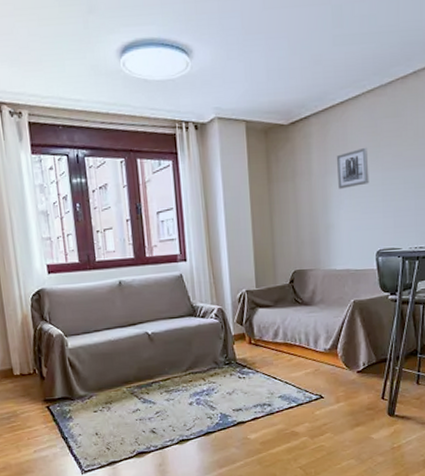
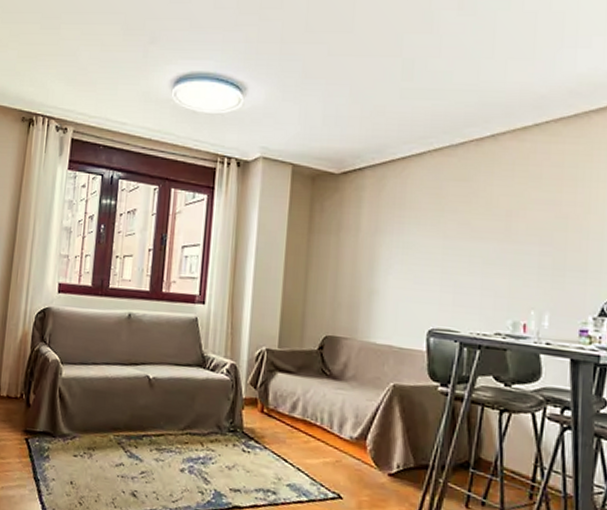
wall art: present [336,147,369,189] -> none [389,209,429,252]

